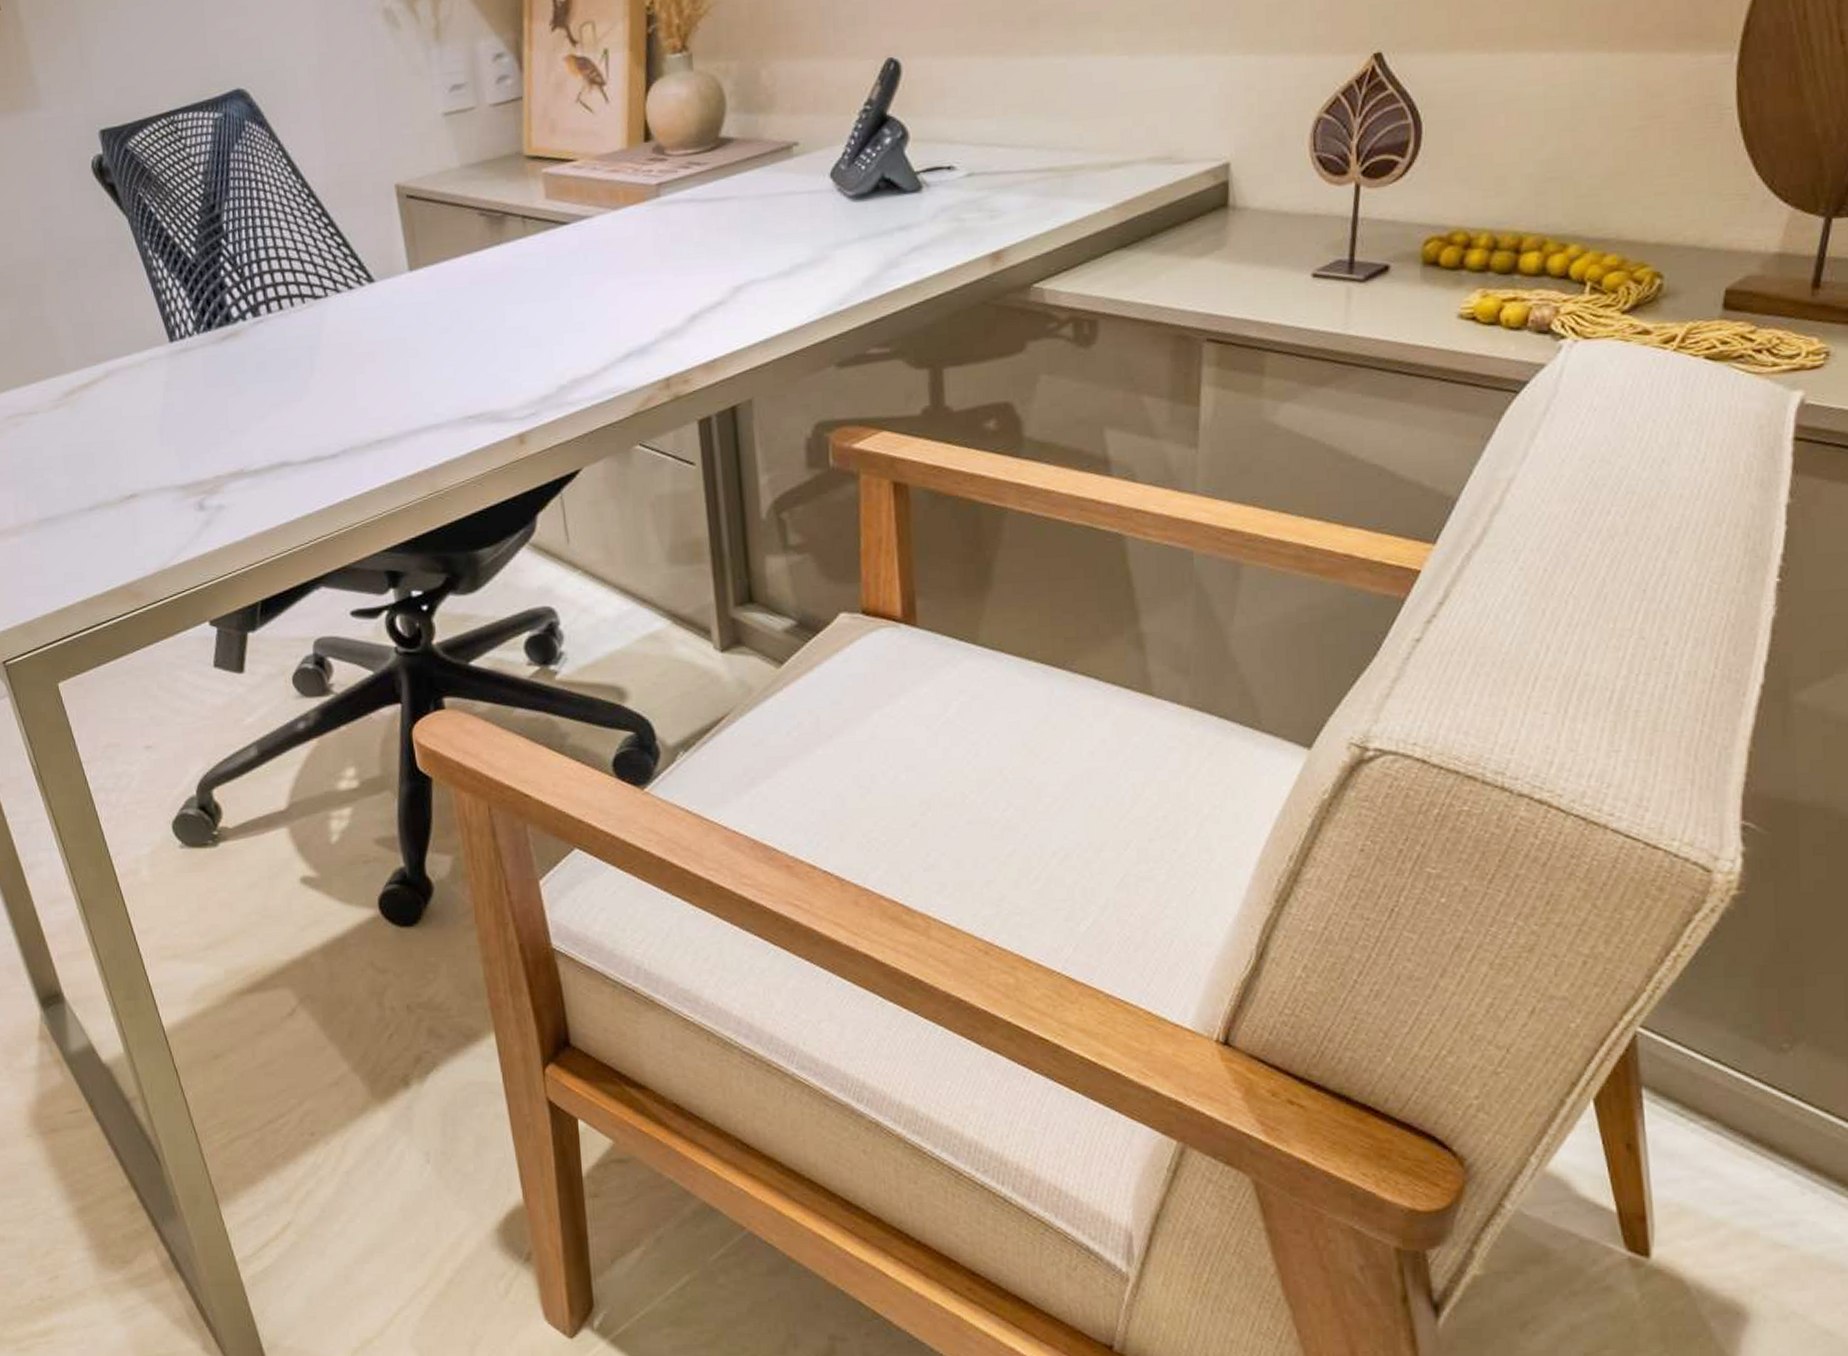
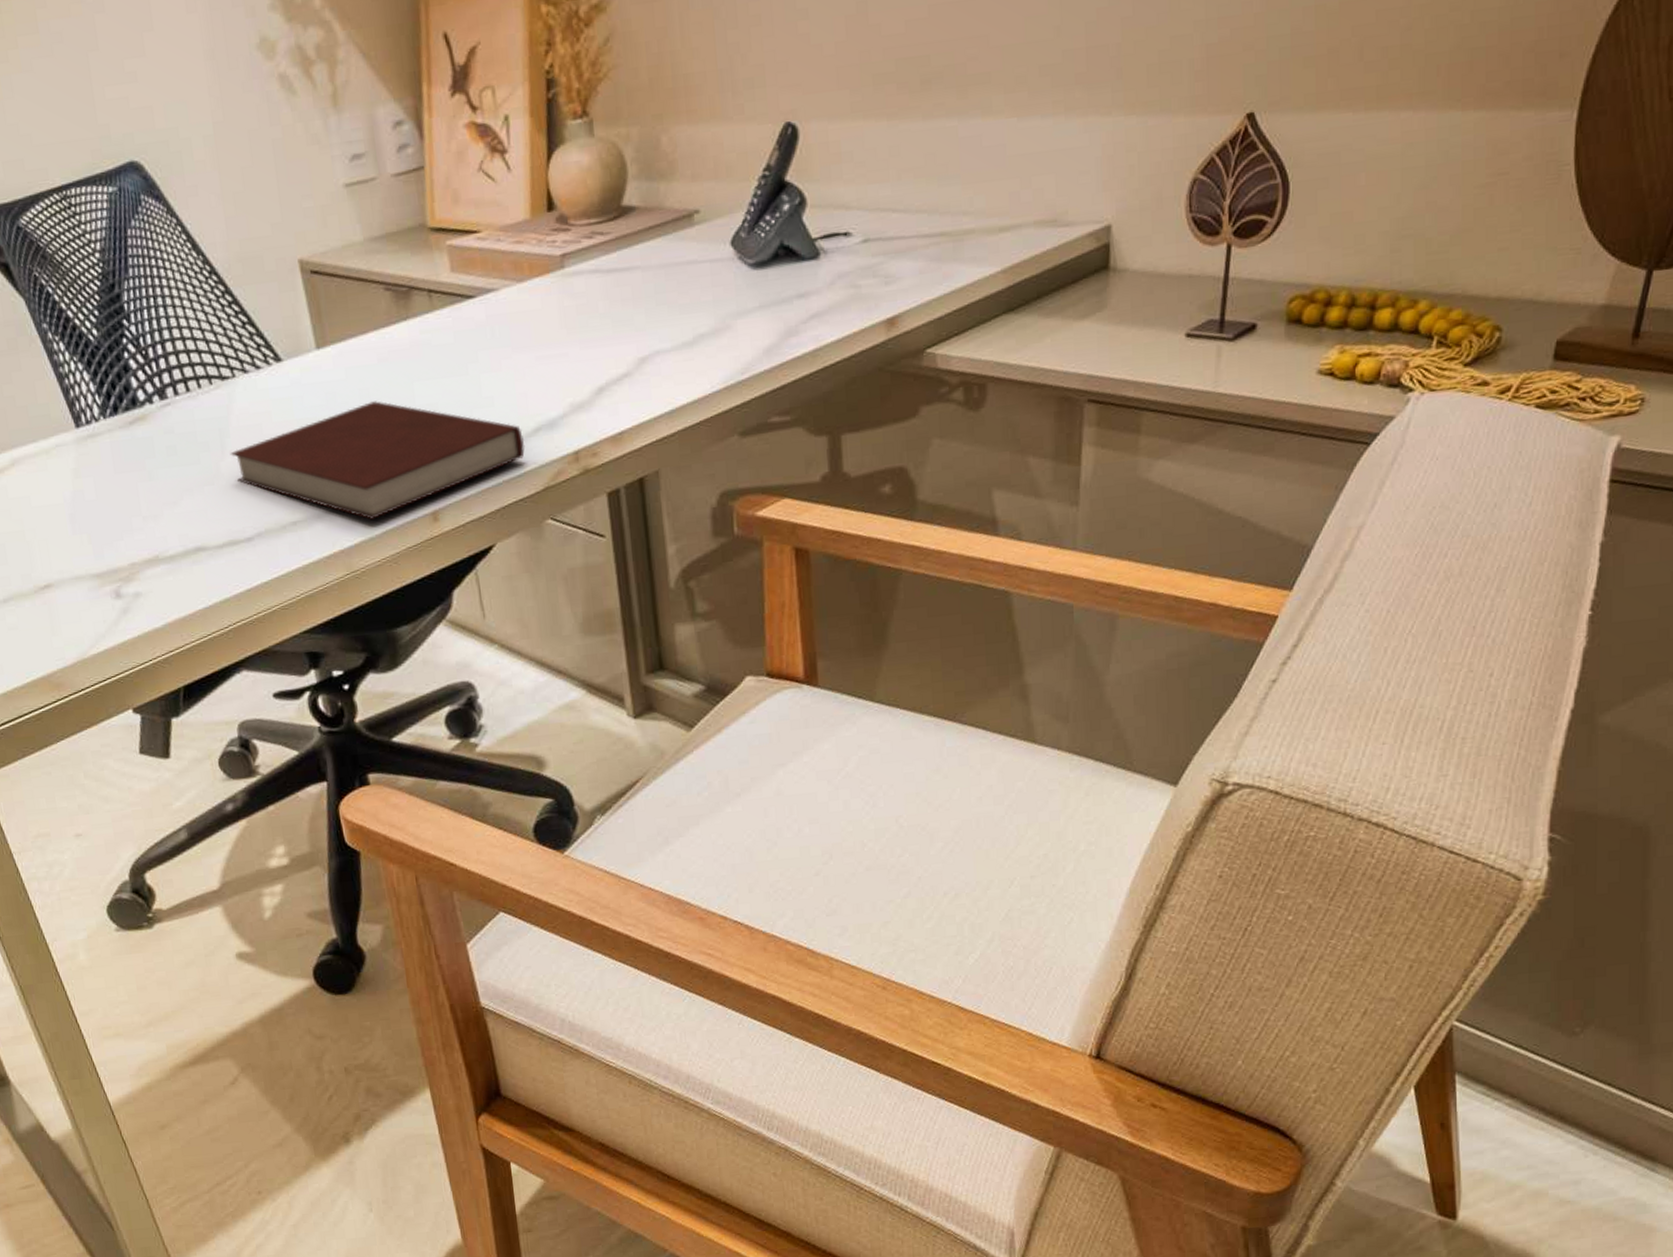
notebook: none [319,323,616,440] -> present [230,401,526,520]

